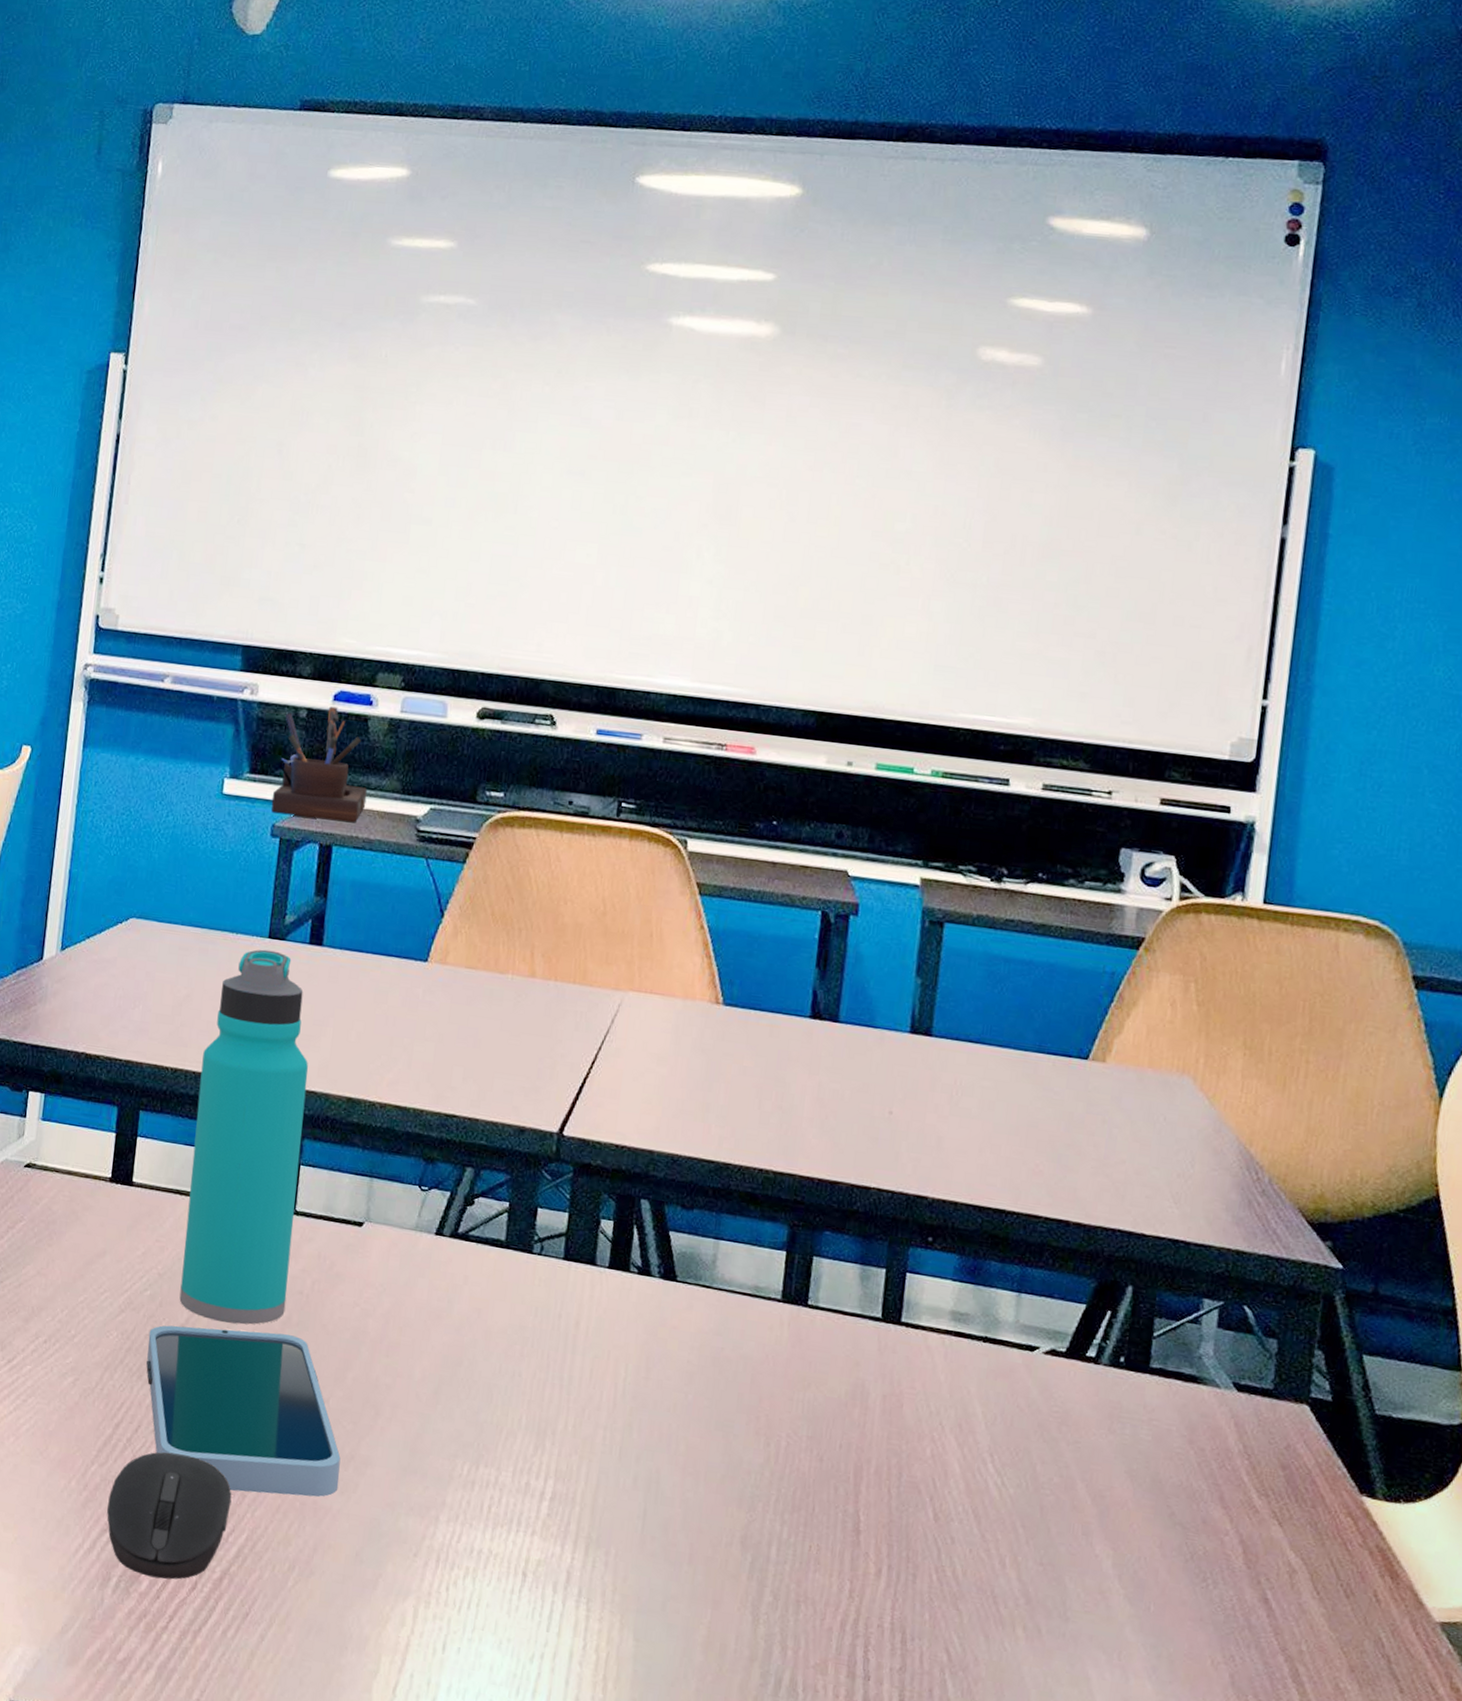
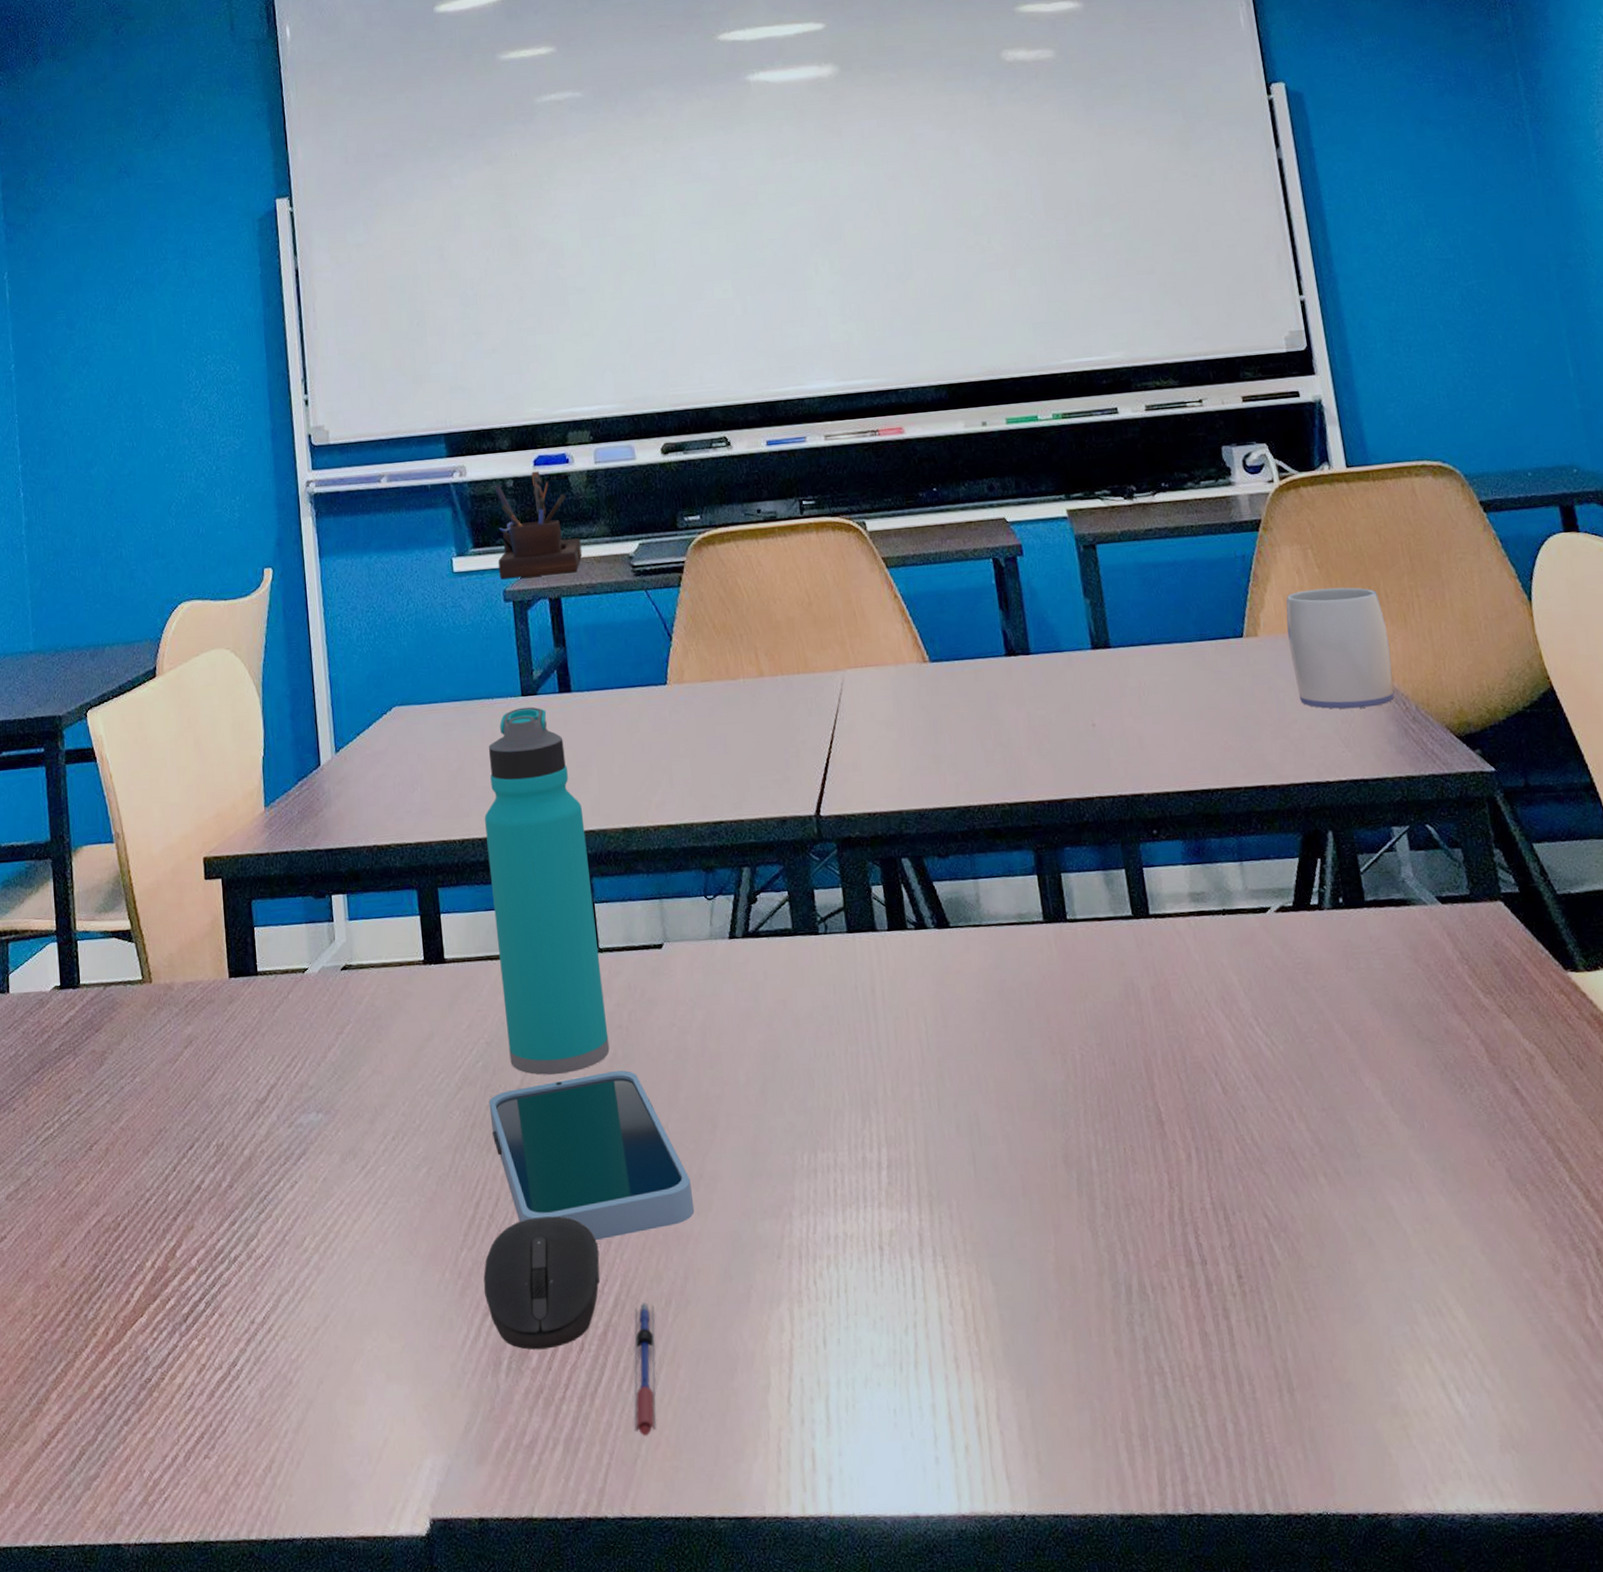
pen: none [230,1561,276,1685] -> present [634,1302,656,1436]
mug: none [1135,1025,1261,1169] -> present [1286,587,1394,709]

